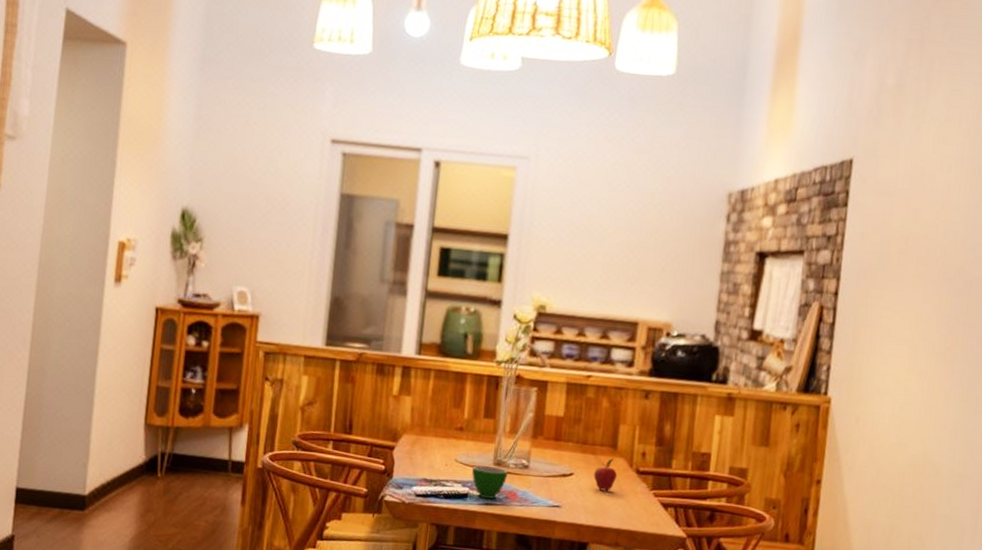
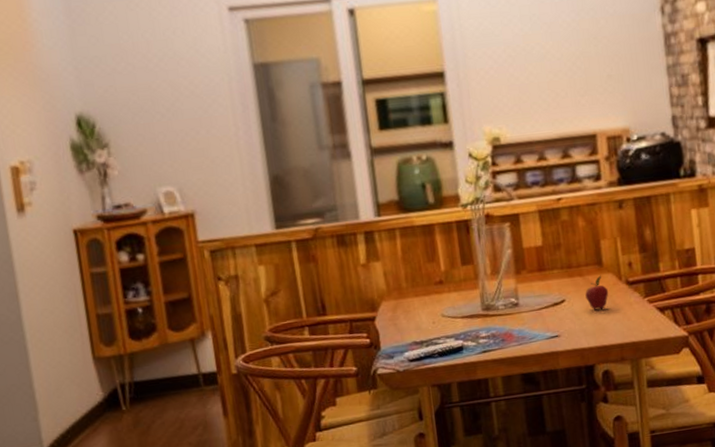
teacup: present [472,465,508,499] -> none [462,312,500,347]

